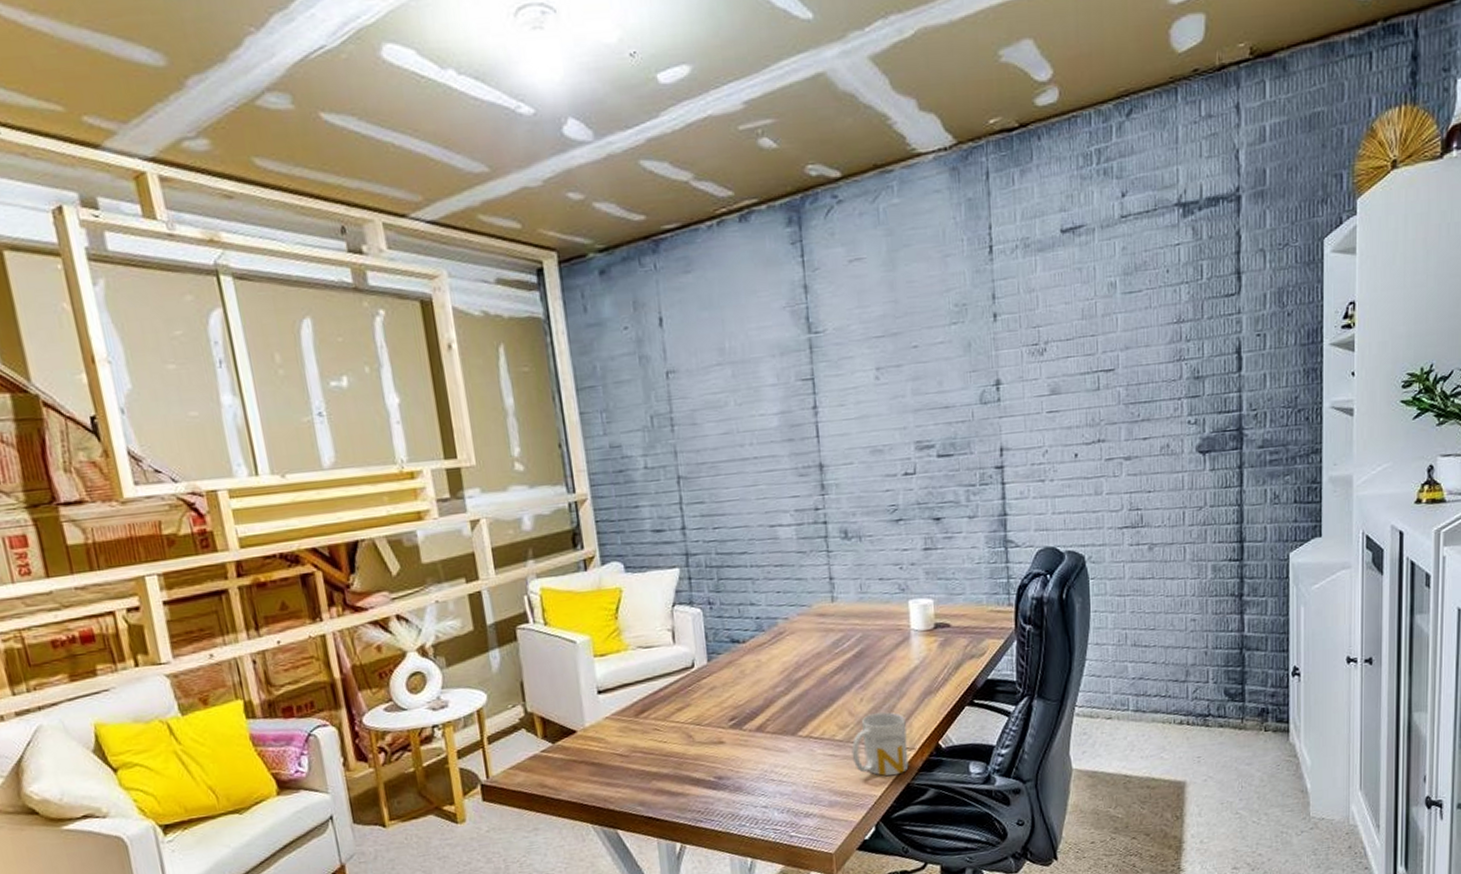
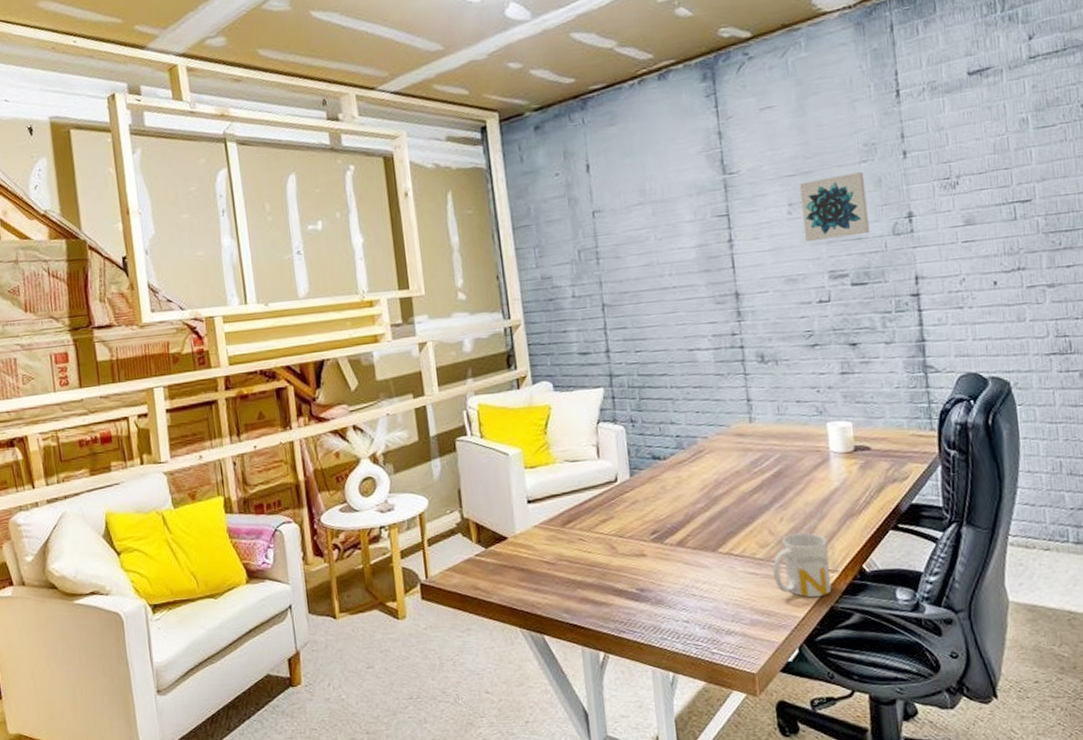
wall art: none [887,335,957,409] -> present [799,172,870,241]

